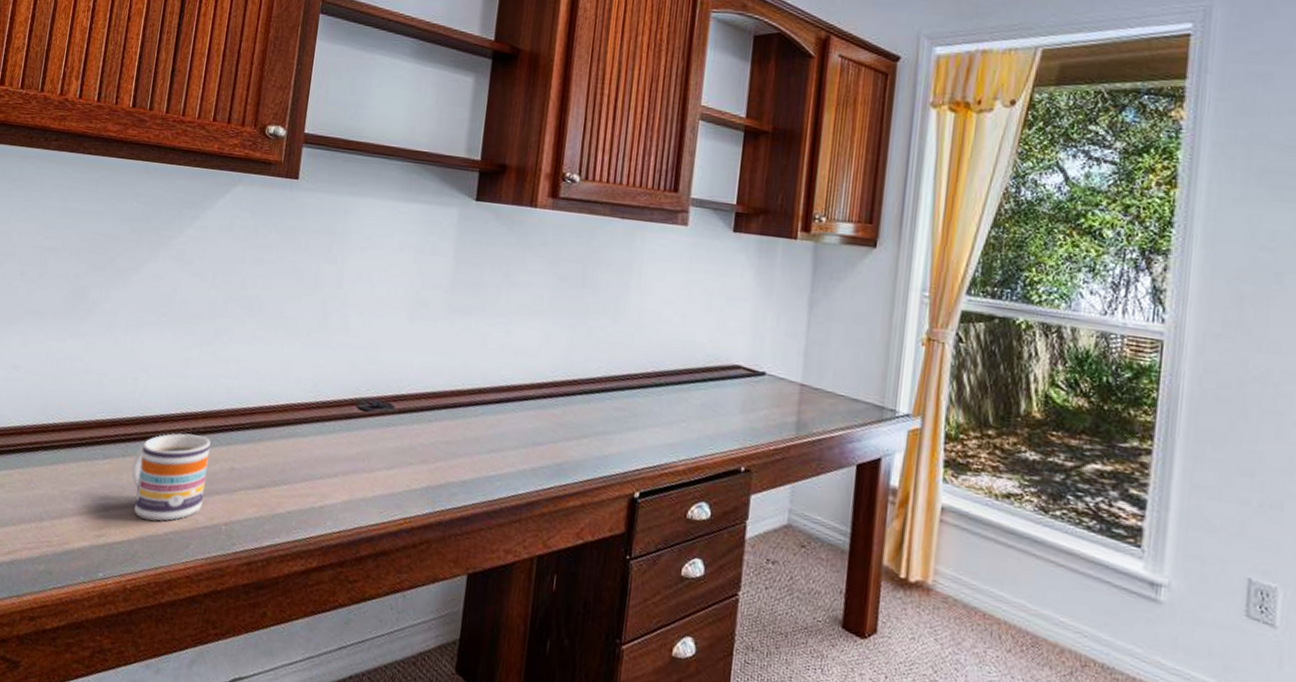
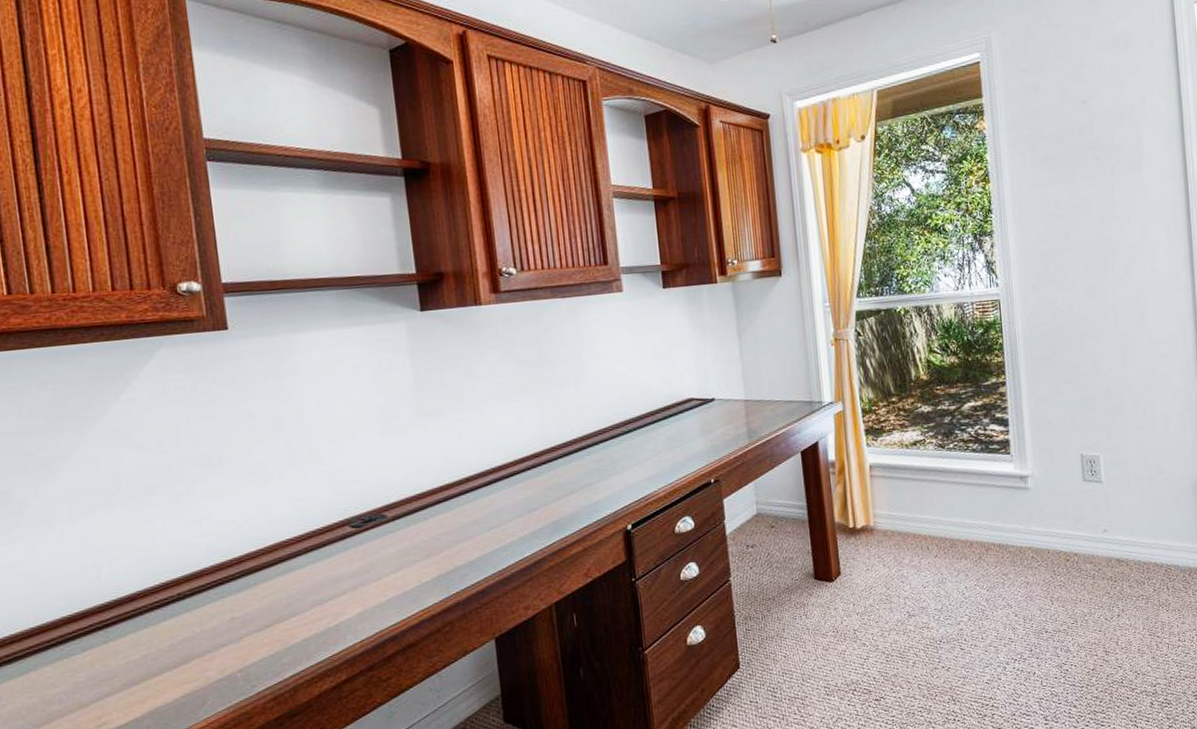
mug: present [131,433,211,521] -> none [117,598,209,694]

